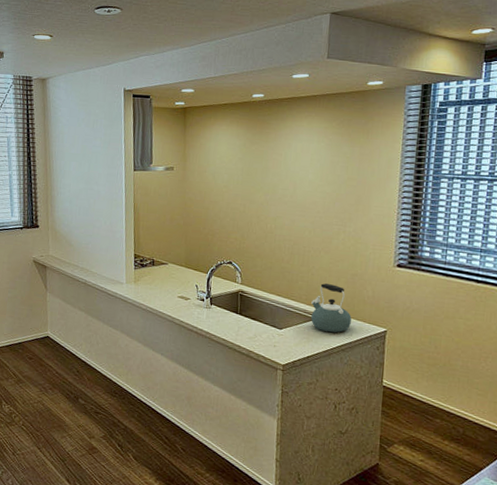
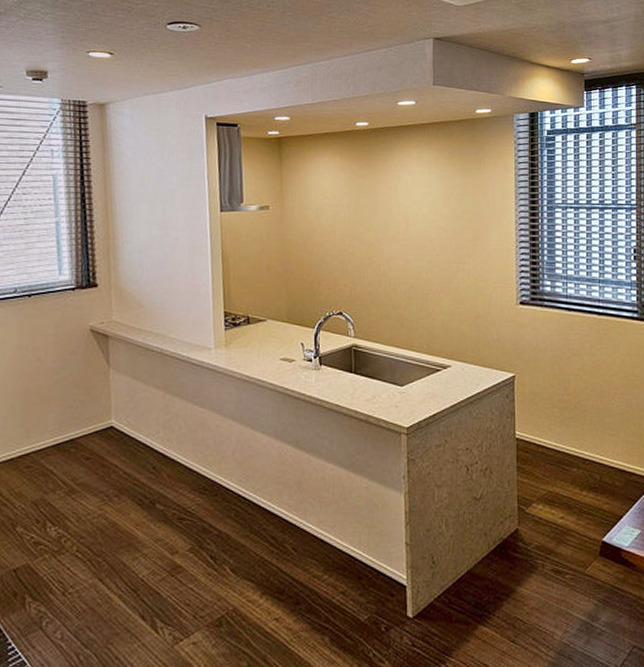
kettle: present [311,283,352,333] -> none [434,329,478,384]

